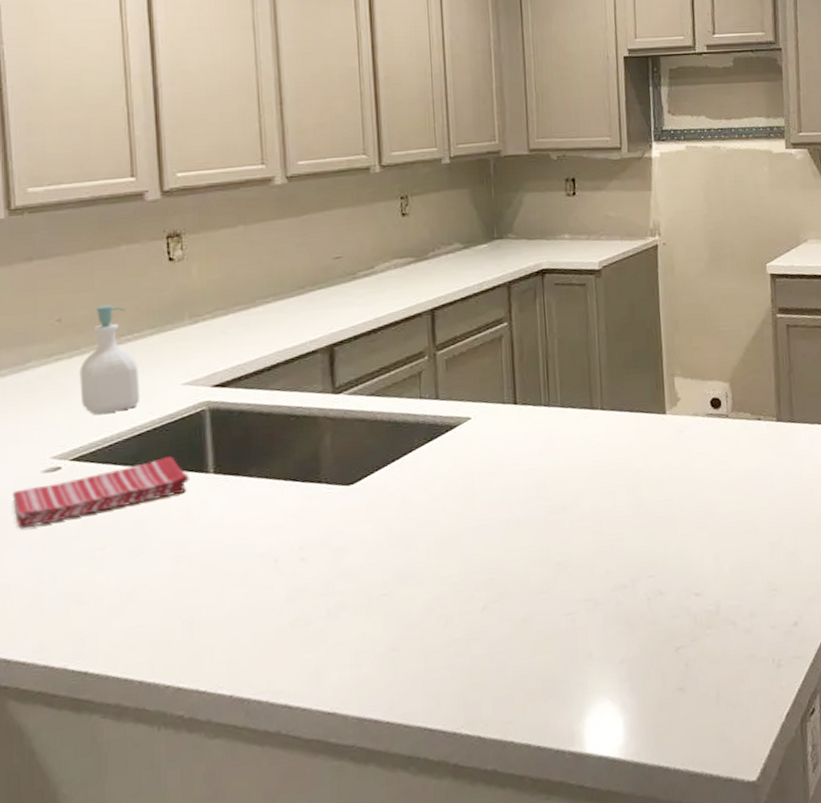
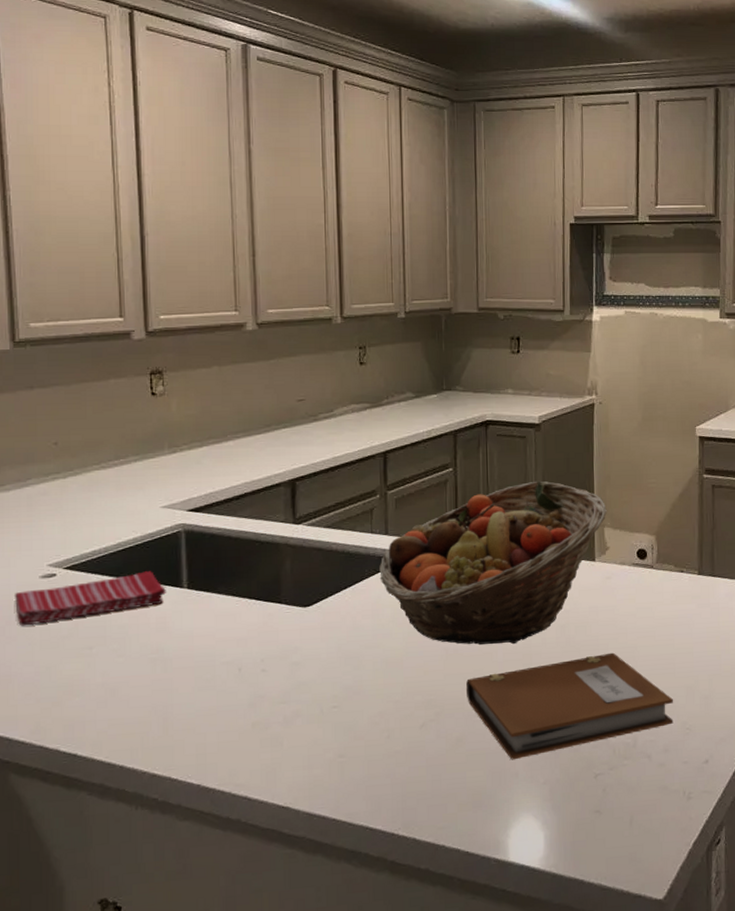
soap bottle: present [79,305,141,416] -> none [73,432,125,530]
fruit basket: none [429,330,677,515] -> present [378,480,607,645]
notebook: none [531,512,758,639] -> present [466,652,674,760]

